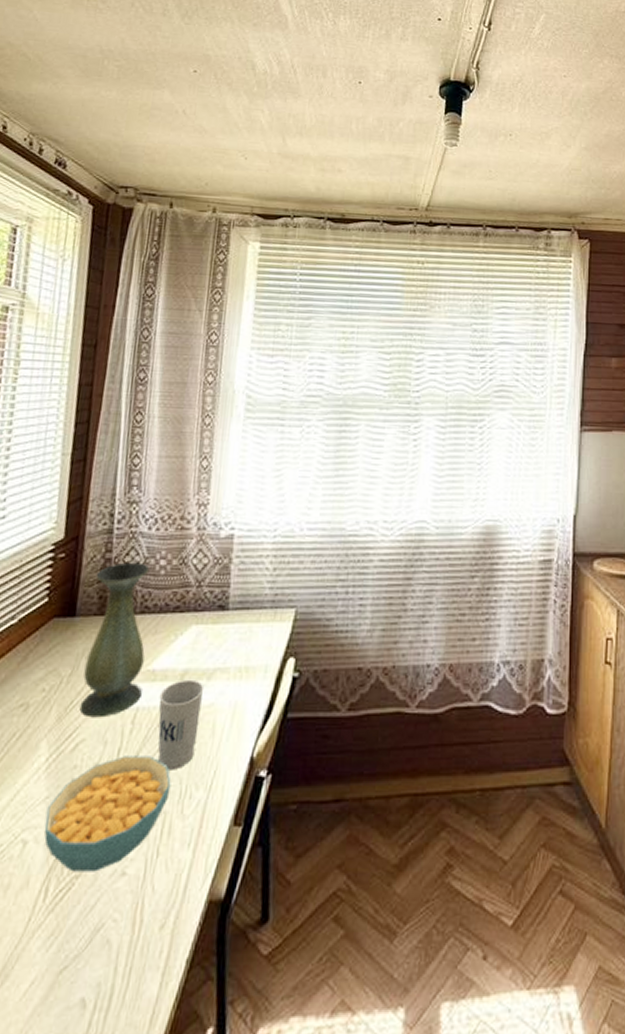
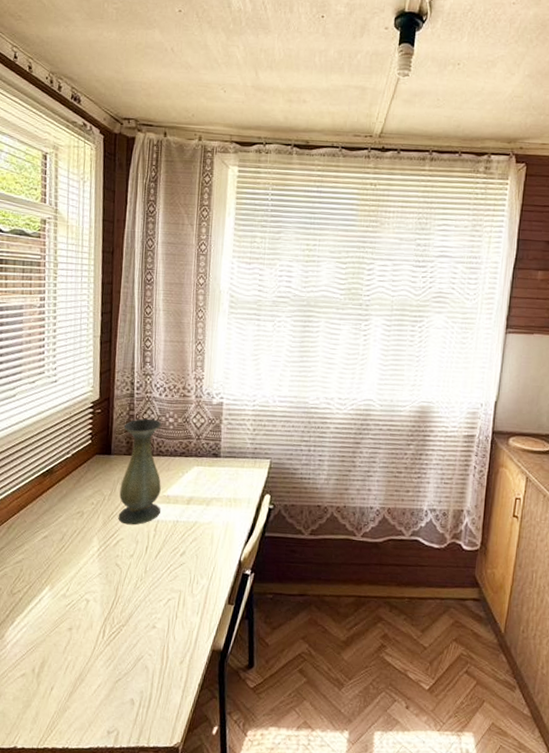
cereal bowl: present [44,756,171,872] -> none [99,551,184,624]
cup: present [158,679,205,770] -> none [173,504,205,564]

